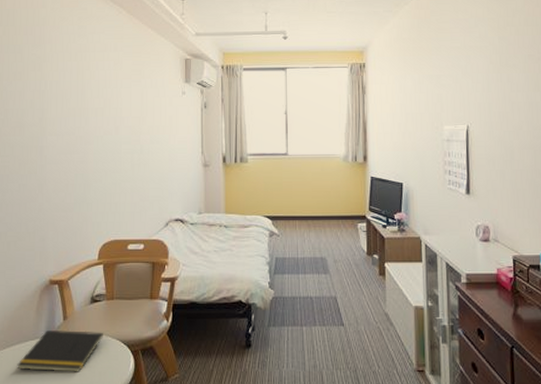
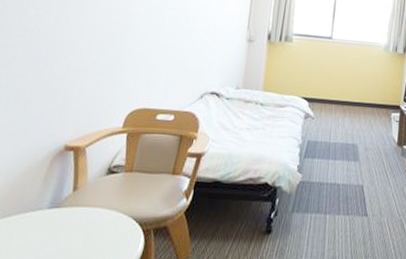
notepad: present [17,330,103,372] -> none [9,201,115,251]

